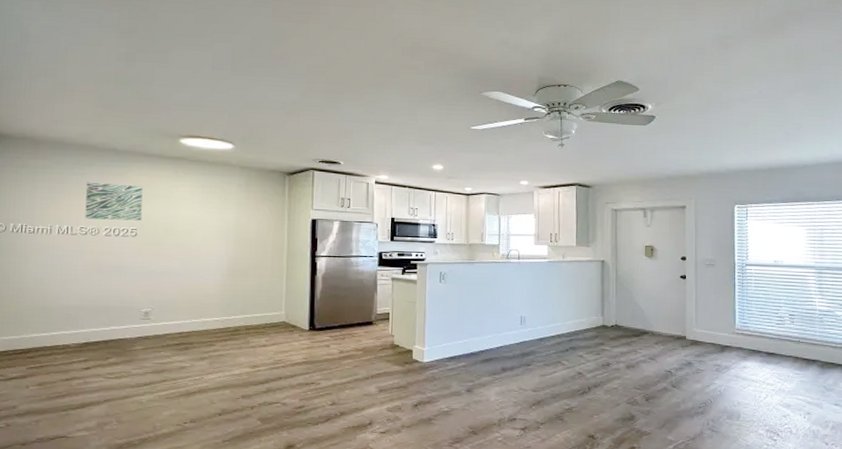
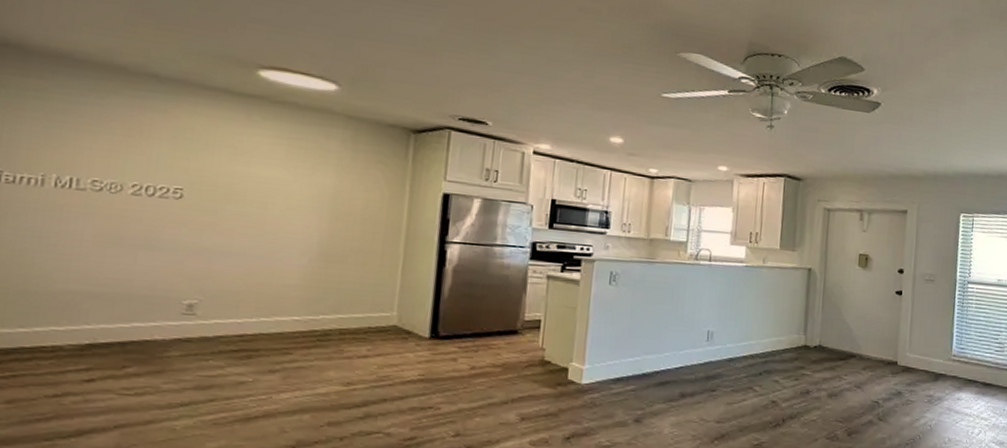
wall art: present [85,182,143,221] -> none [100,116,197,178]

